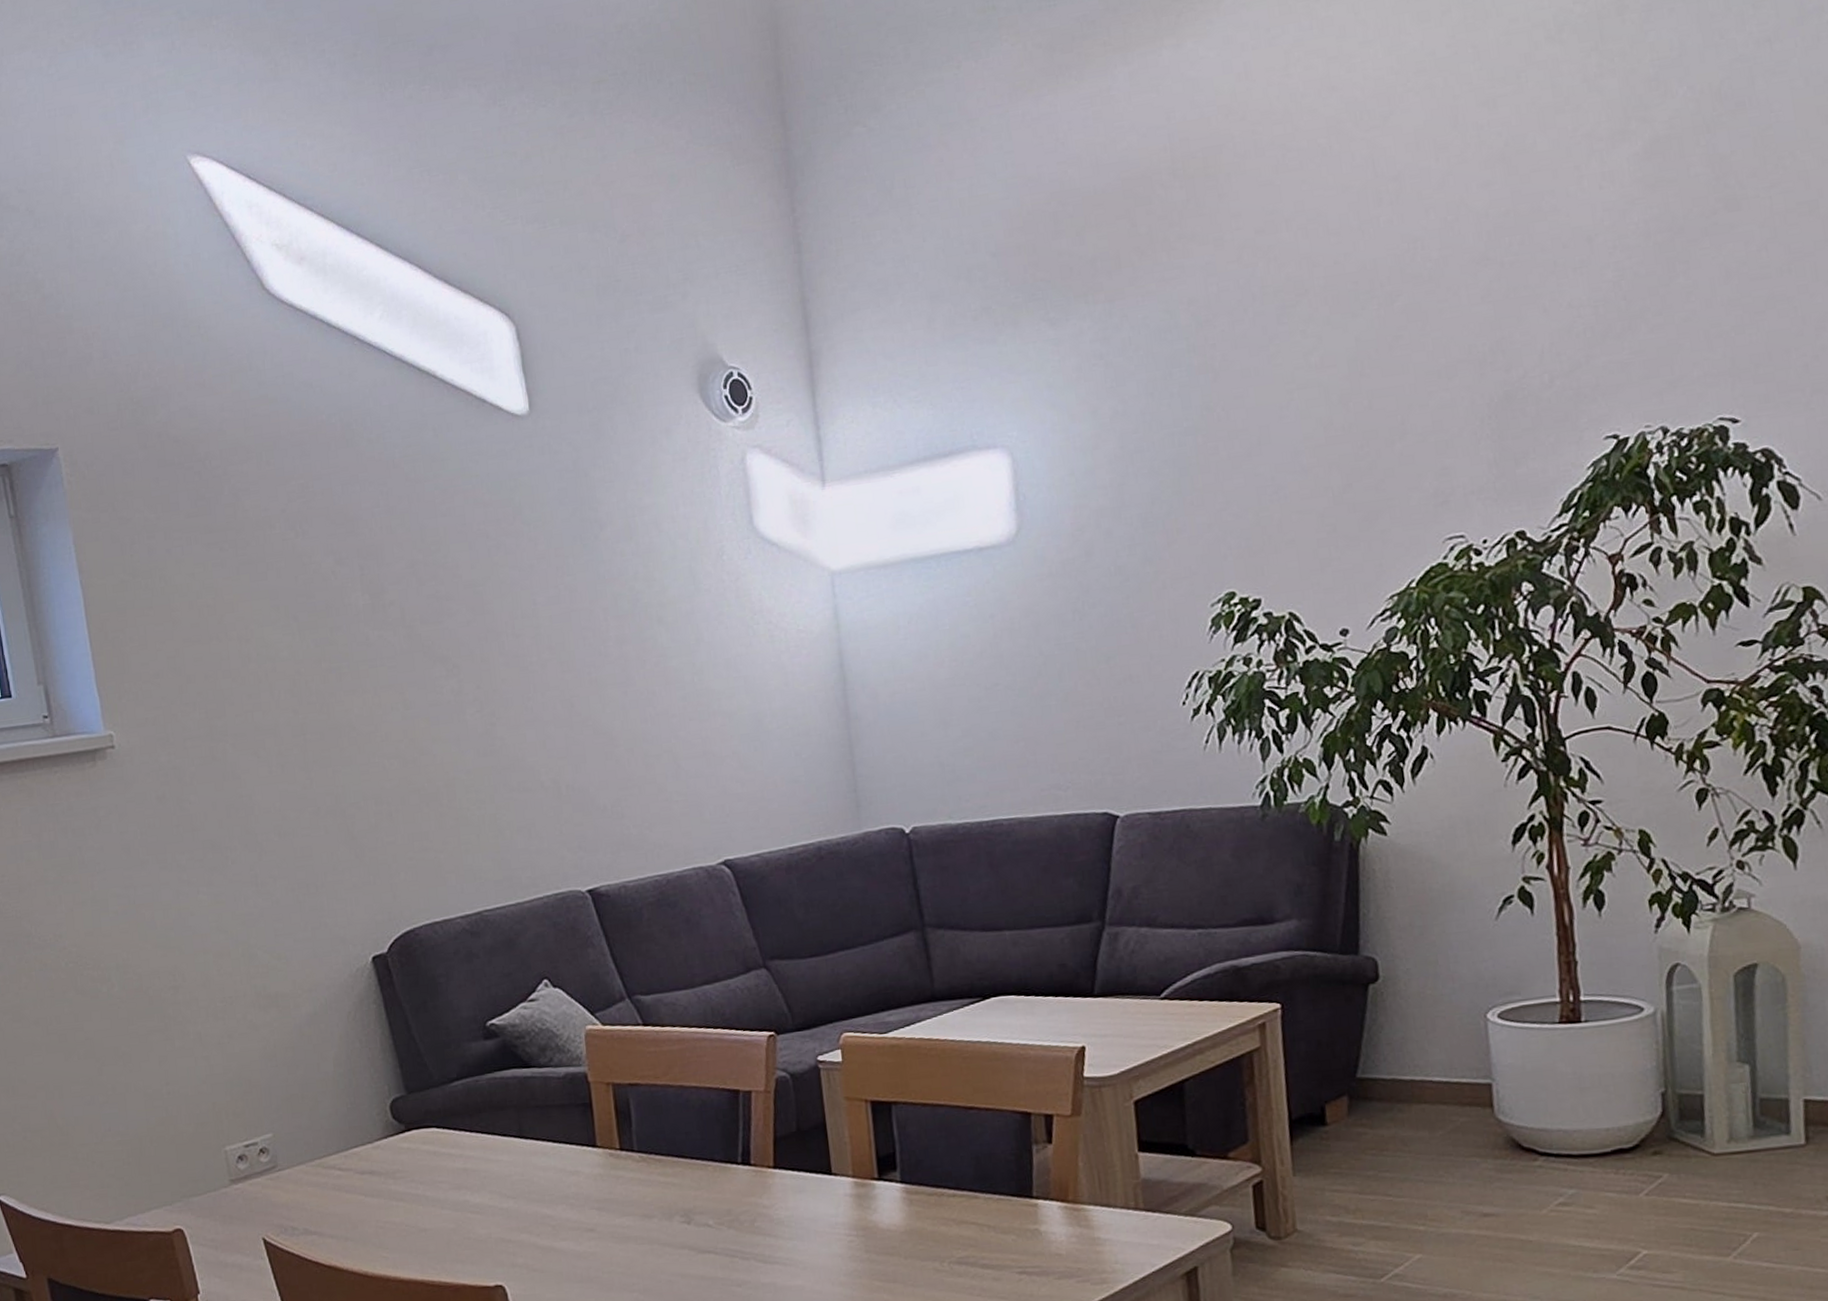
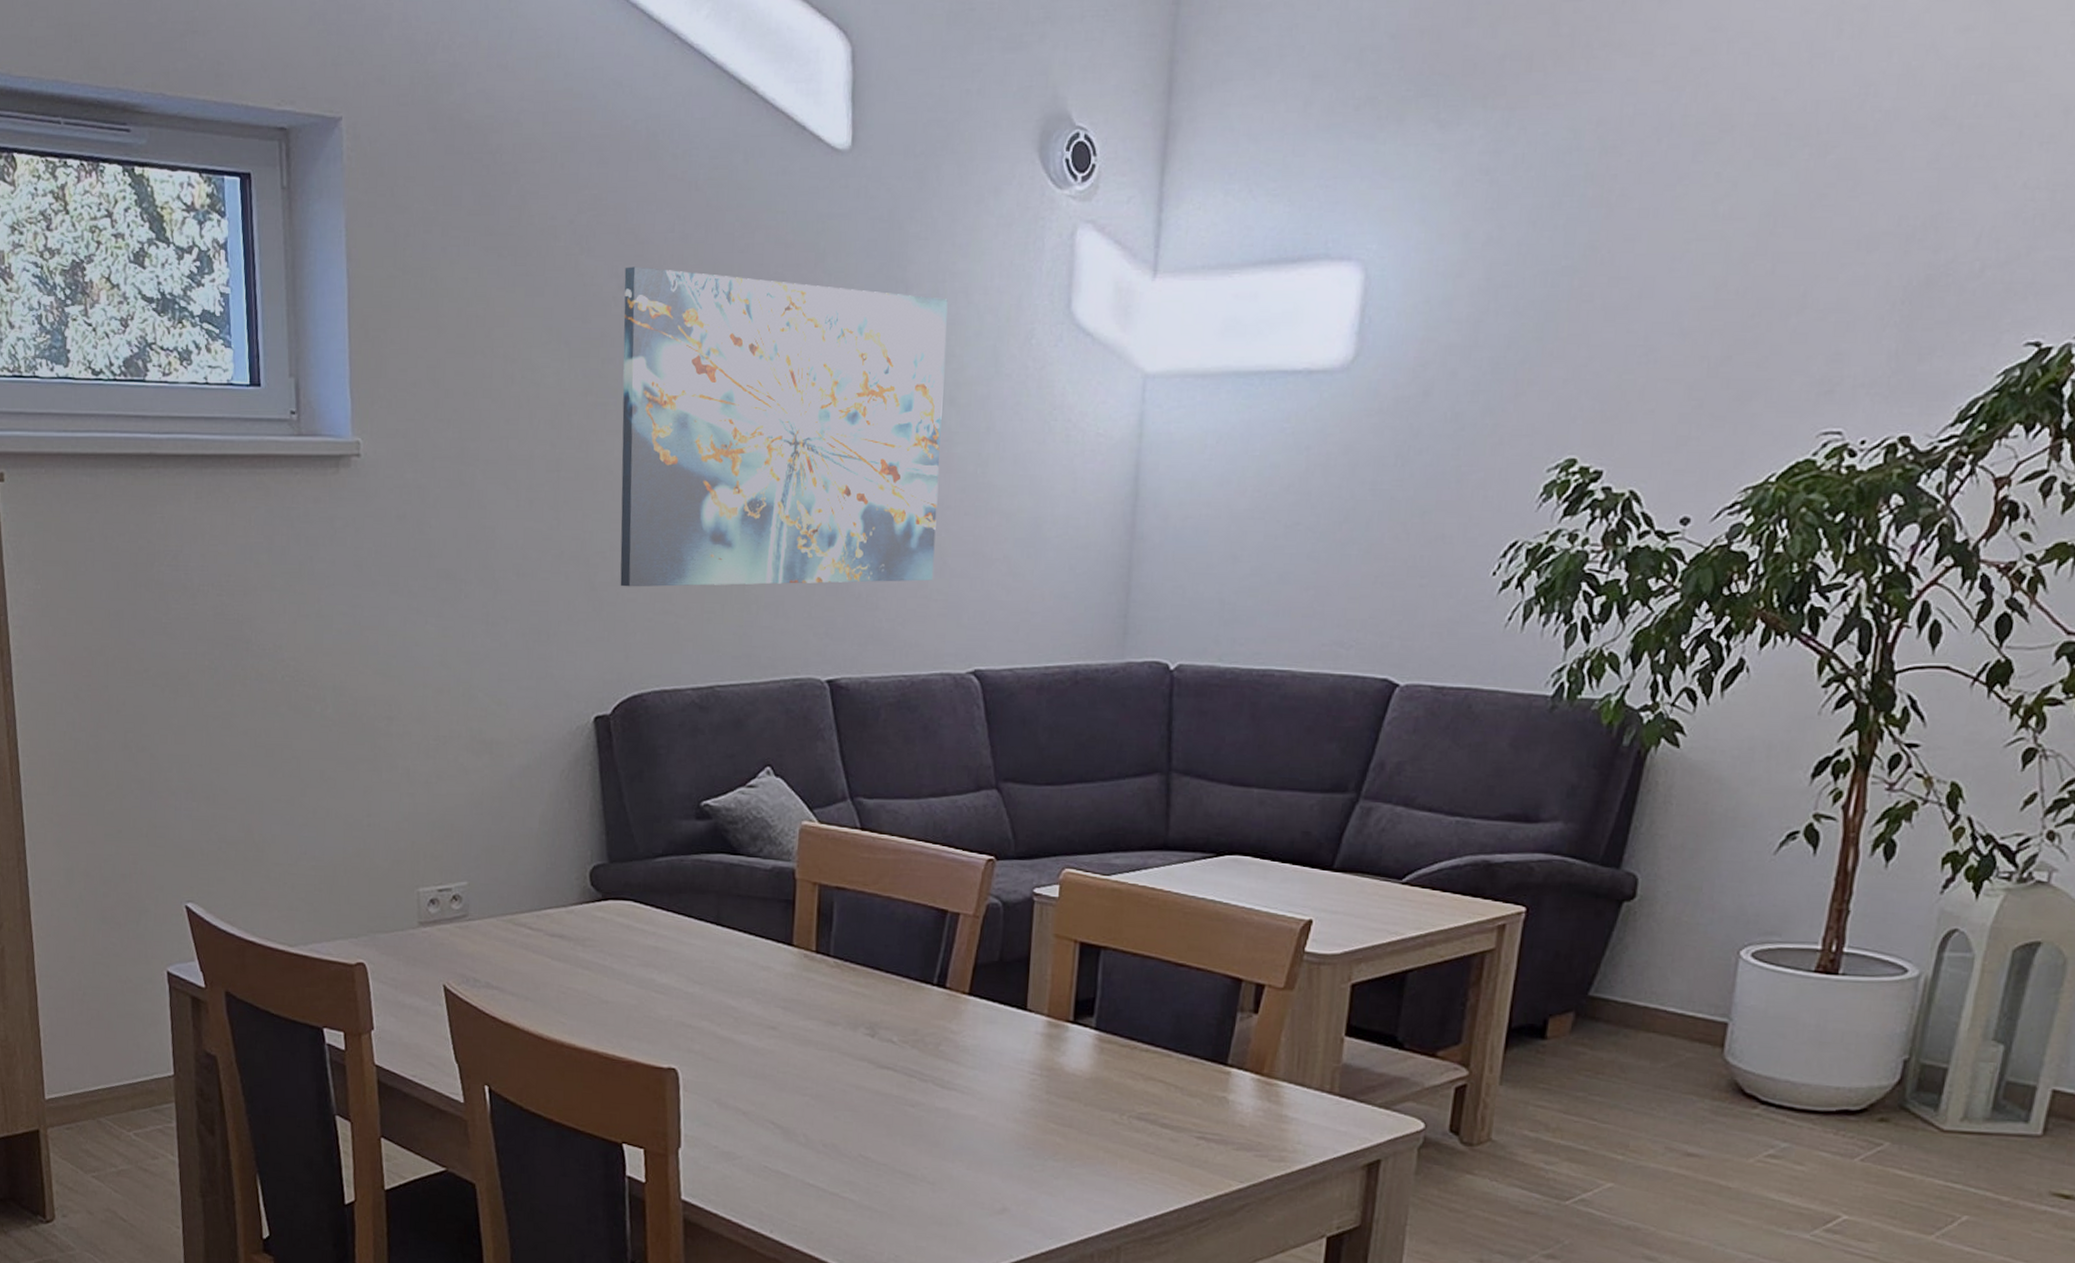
wall art: none [339,531,670,832] -> present [620,266,948,587]

